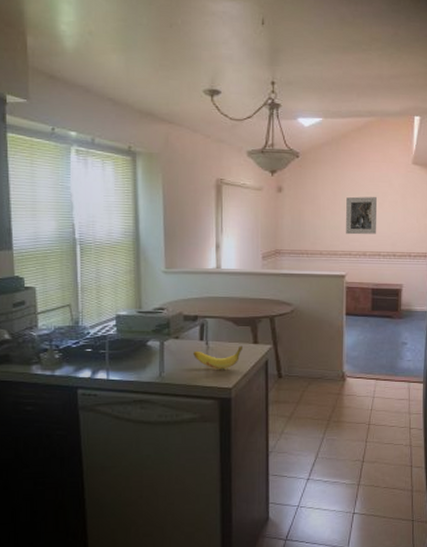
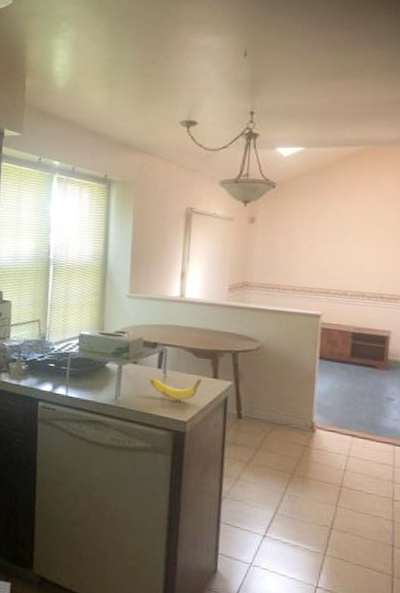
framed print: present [346,196,377,235] -> none [324,230,363,273]

